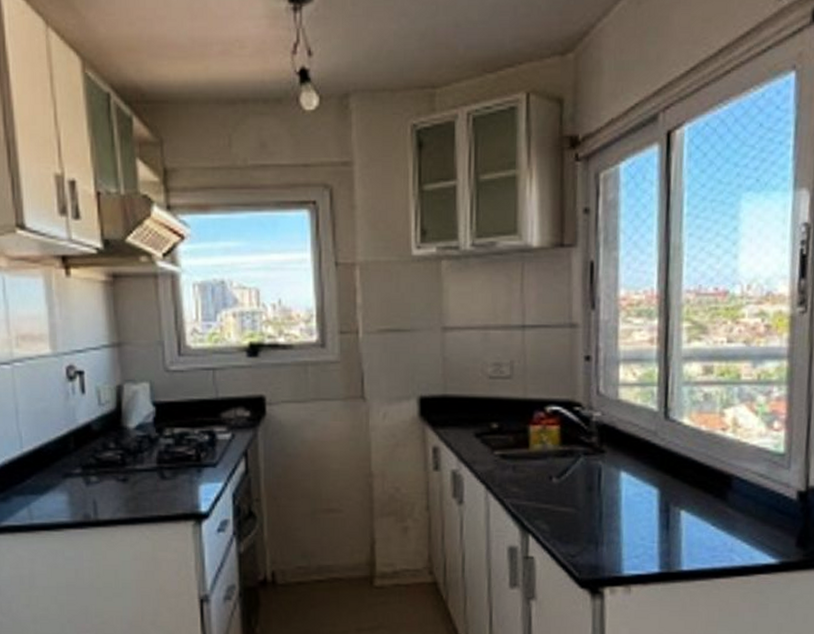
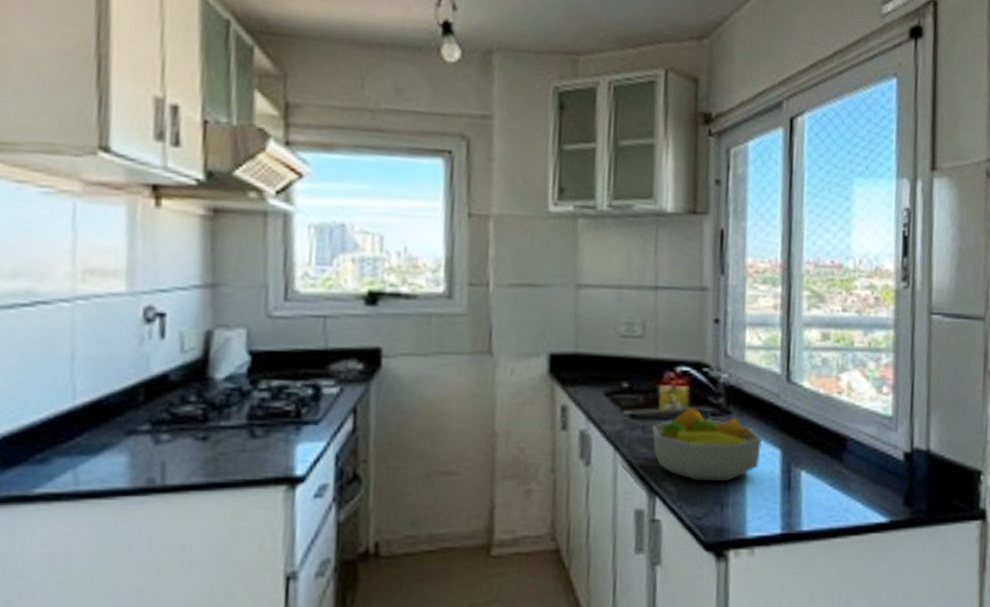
fruit bowl: none [523,447,637,520] -> present [652,407,762,482]

